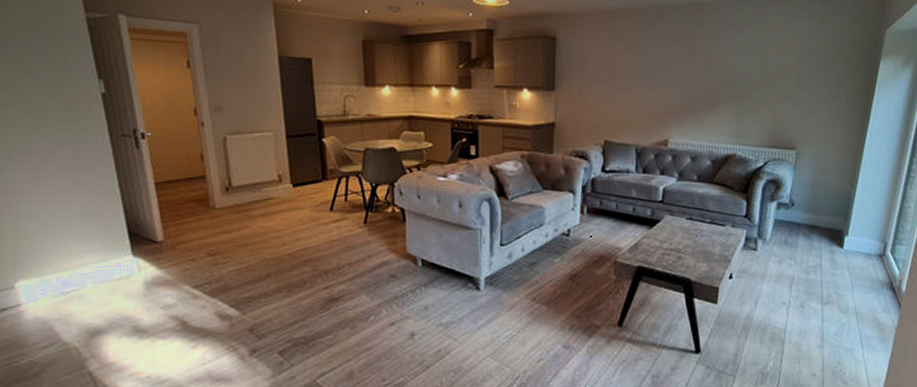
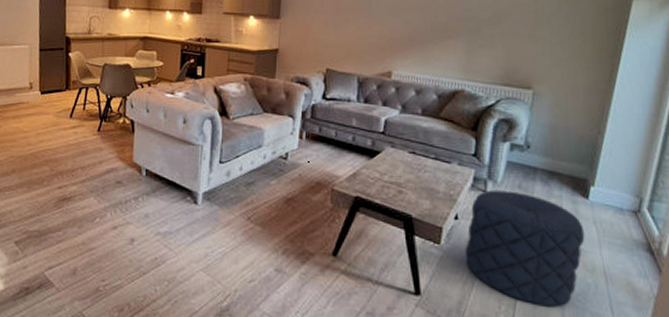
pouf: none [739,247,841,349] -> present [465,190,585,307]

